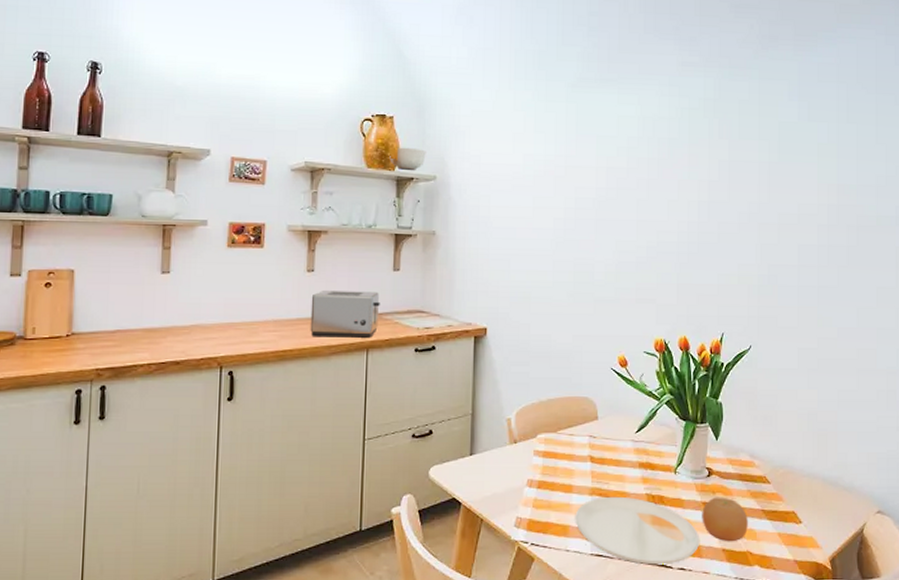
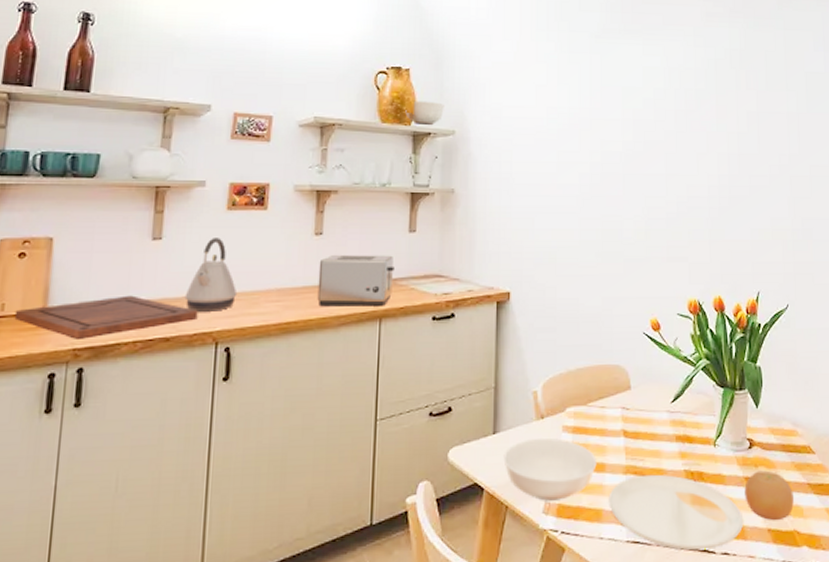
cutting board: none [44,323,204,360] -> present [14,295,198,339]
kettle: none [191,272,239,339] -> present [184,238,238,312]
bowl: none [479,460,565,516] -> present [503,437,597,501]

